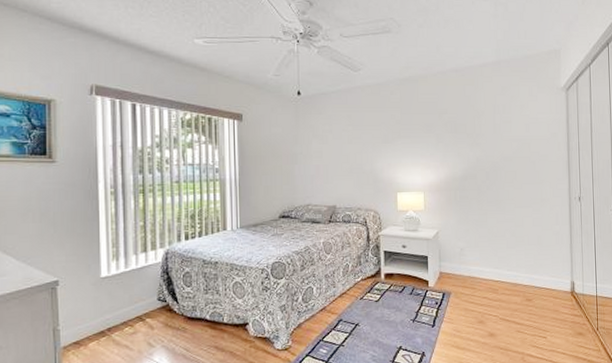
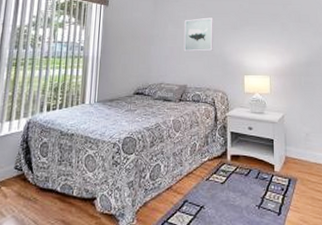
wall art: none [330,131,364,169] -> present [183,17,214,52]

